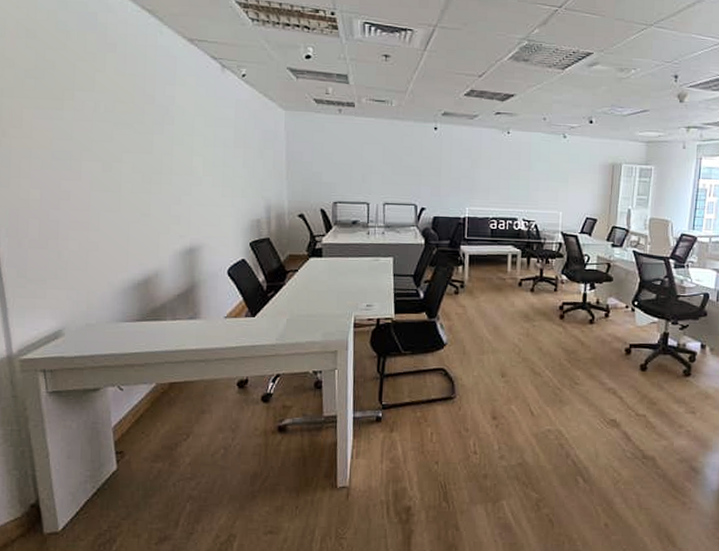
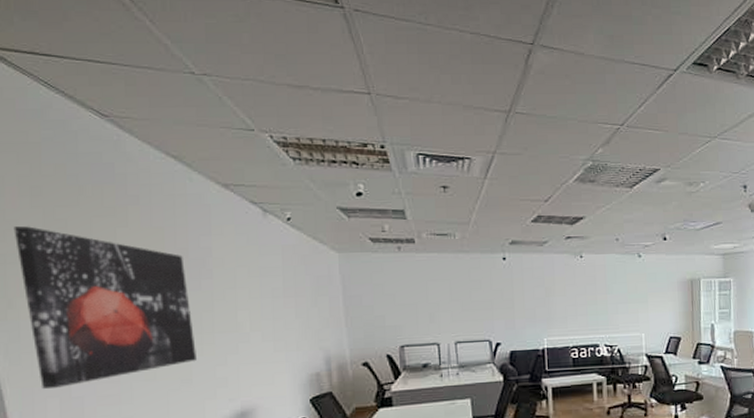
wall art: none [11,64,155,211] -> present [13,226,196,390]

